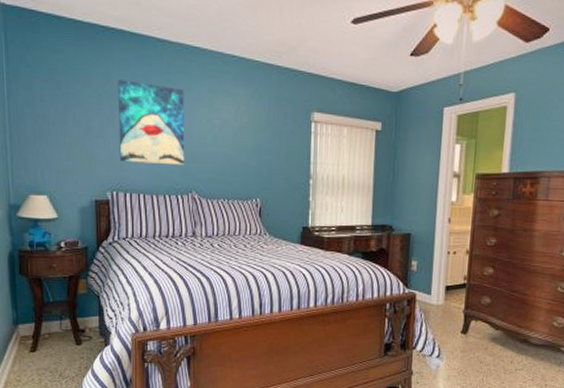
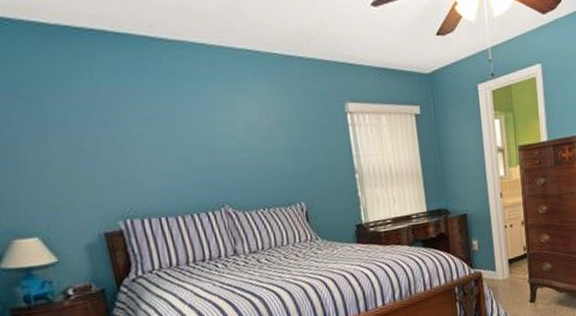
wall art: present [118,80,185,166] -> none [109,88,211,185]

